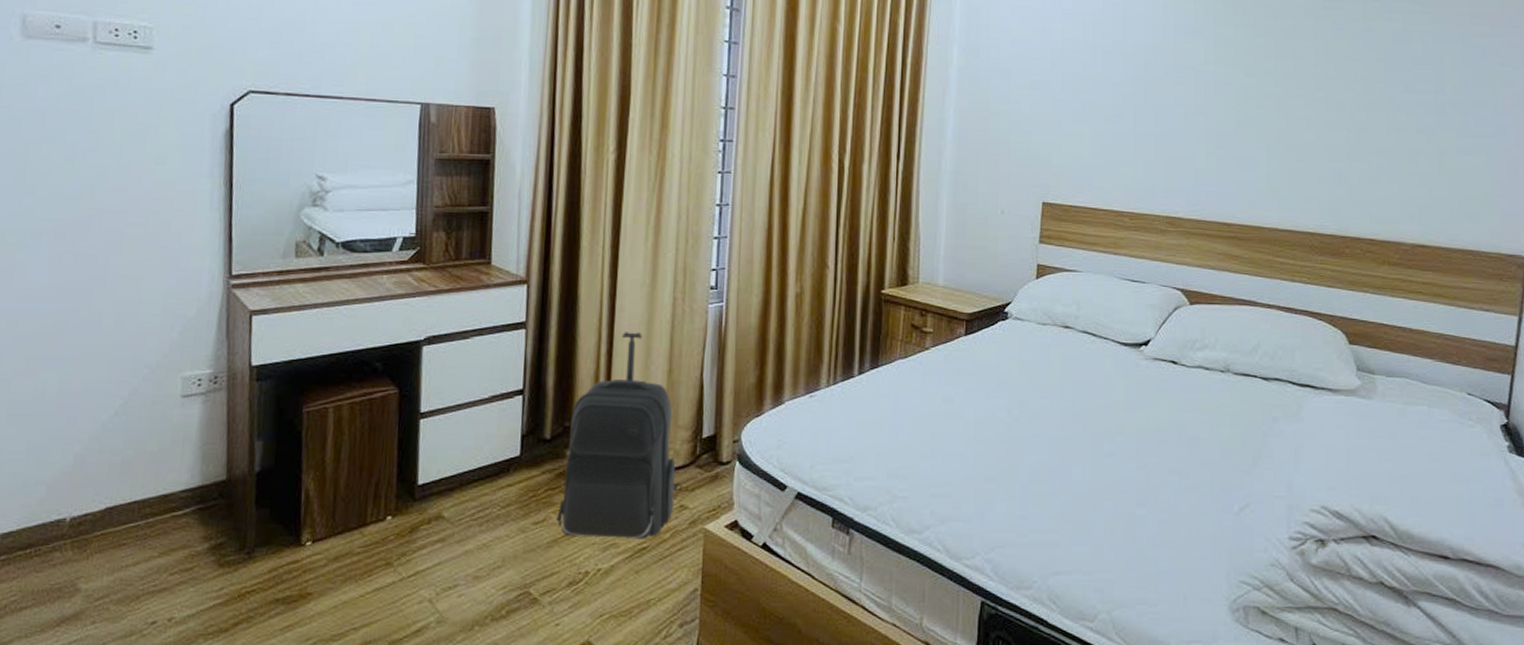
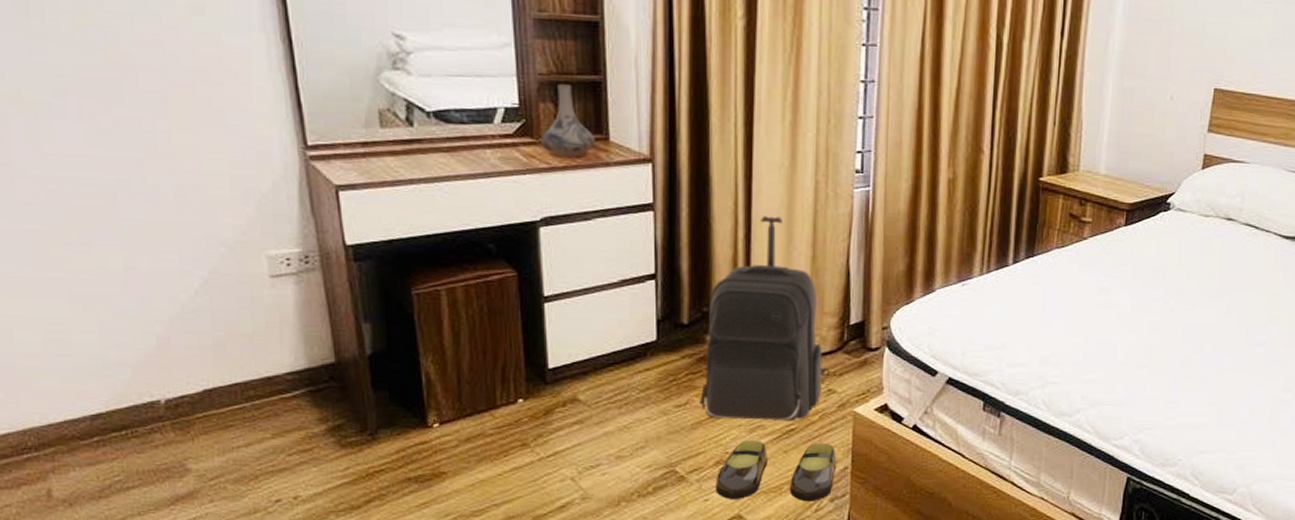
decorative vase: none [431,215,479,282] -> present [540,84,595,159]
slippers: none [567,560,687,627] -> present [715,440,837,502]

